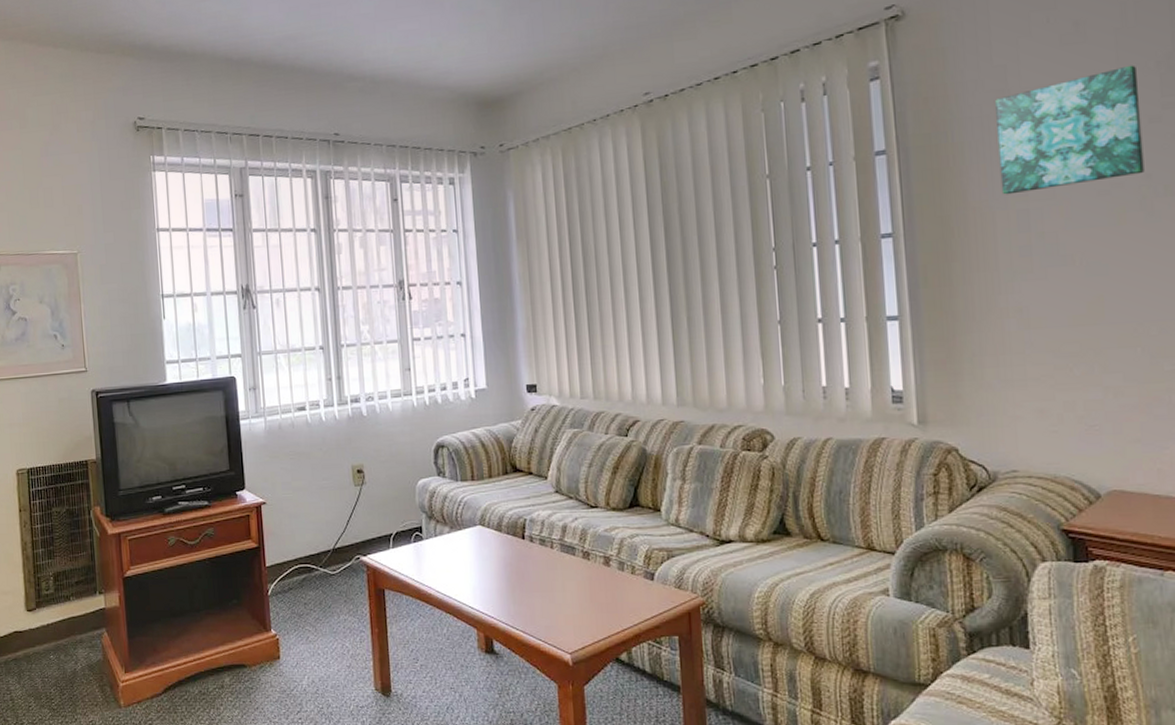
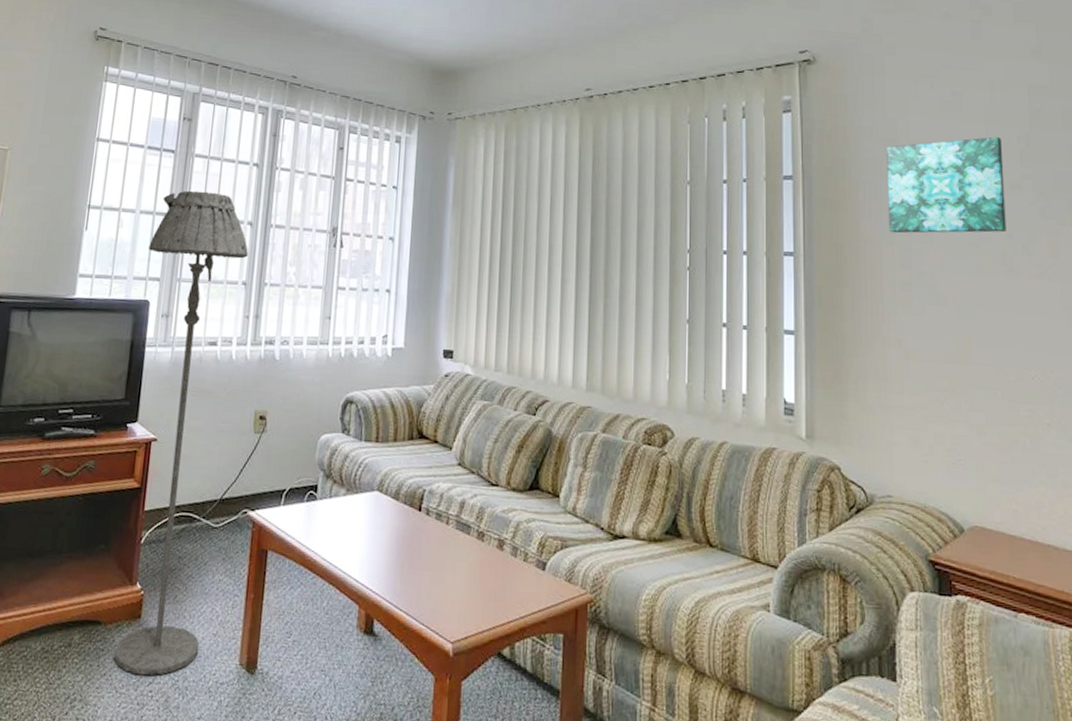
floor lamp: none [225,263,337,706] -> present [113,190,248,676]

